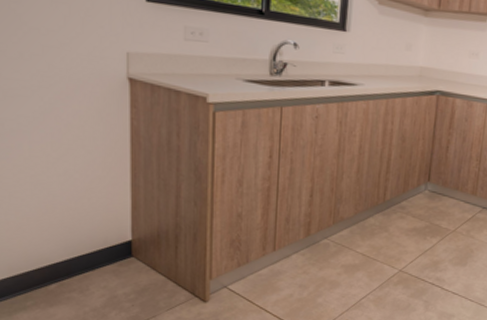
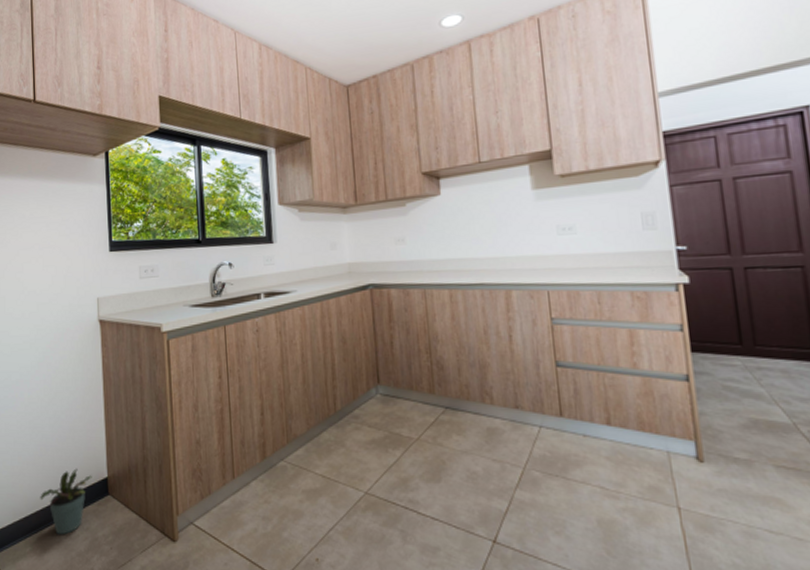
potted plant: none [45,229,113,292] -> present [40,468,92,535]

